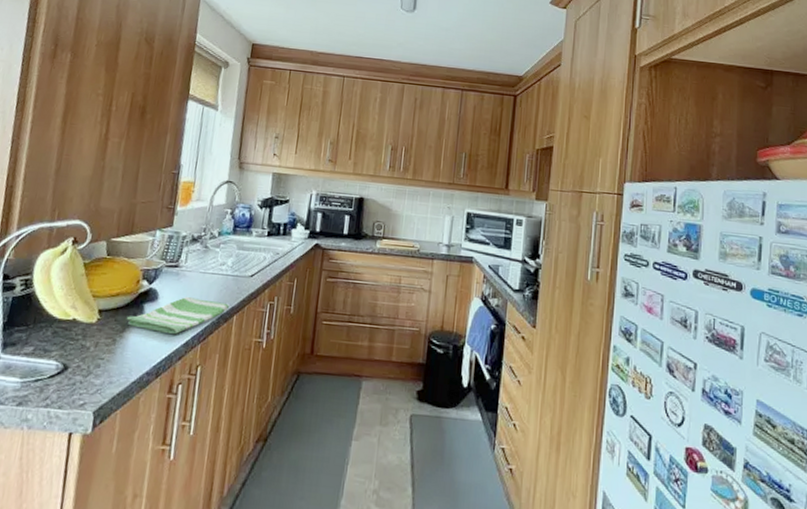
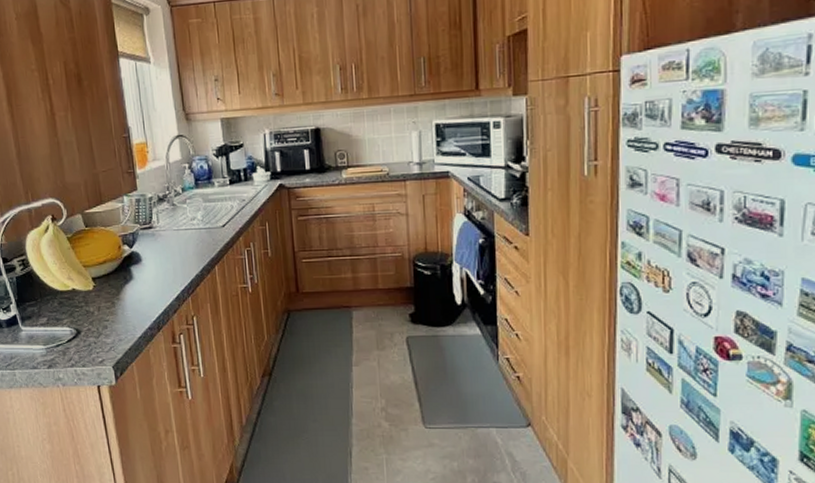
dish towel: present [126,296,230,335] -> none [118,254,210,291]

